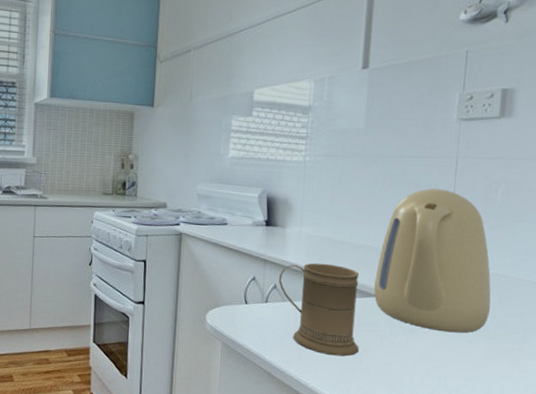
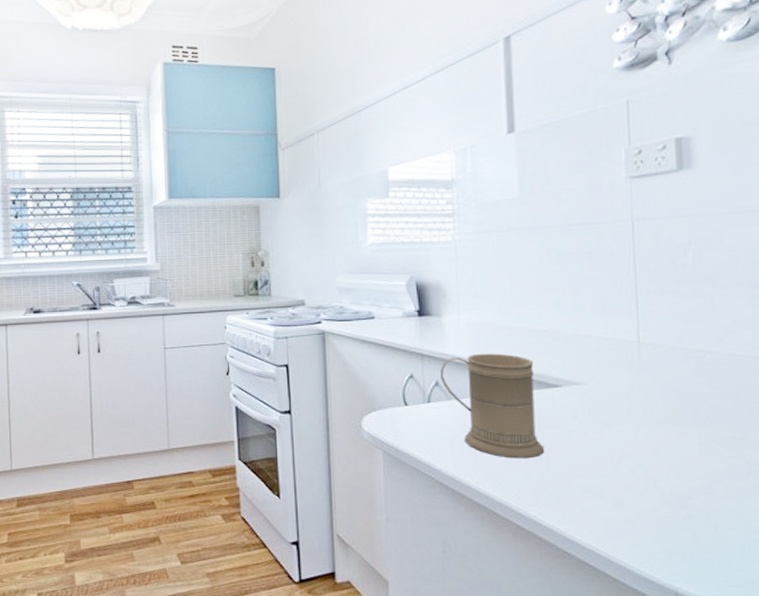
kettle: present [374,188,491,333] -> none [553,258,698,423]

